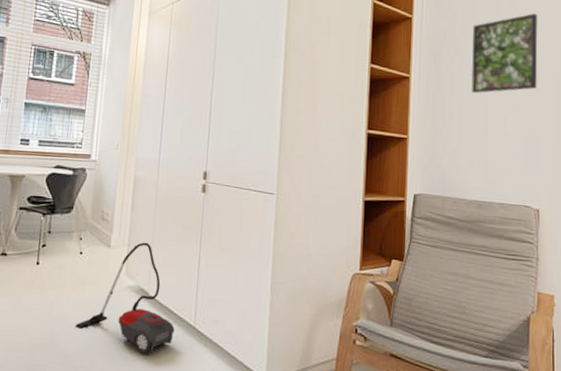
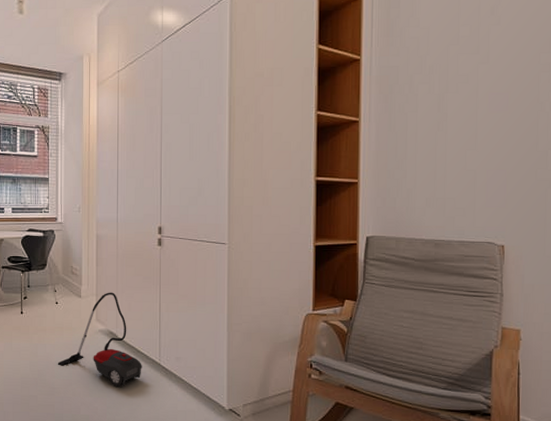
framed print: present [471,13,538,94] -> none [426,38,504,132]

